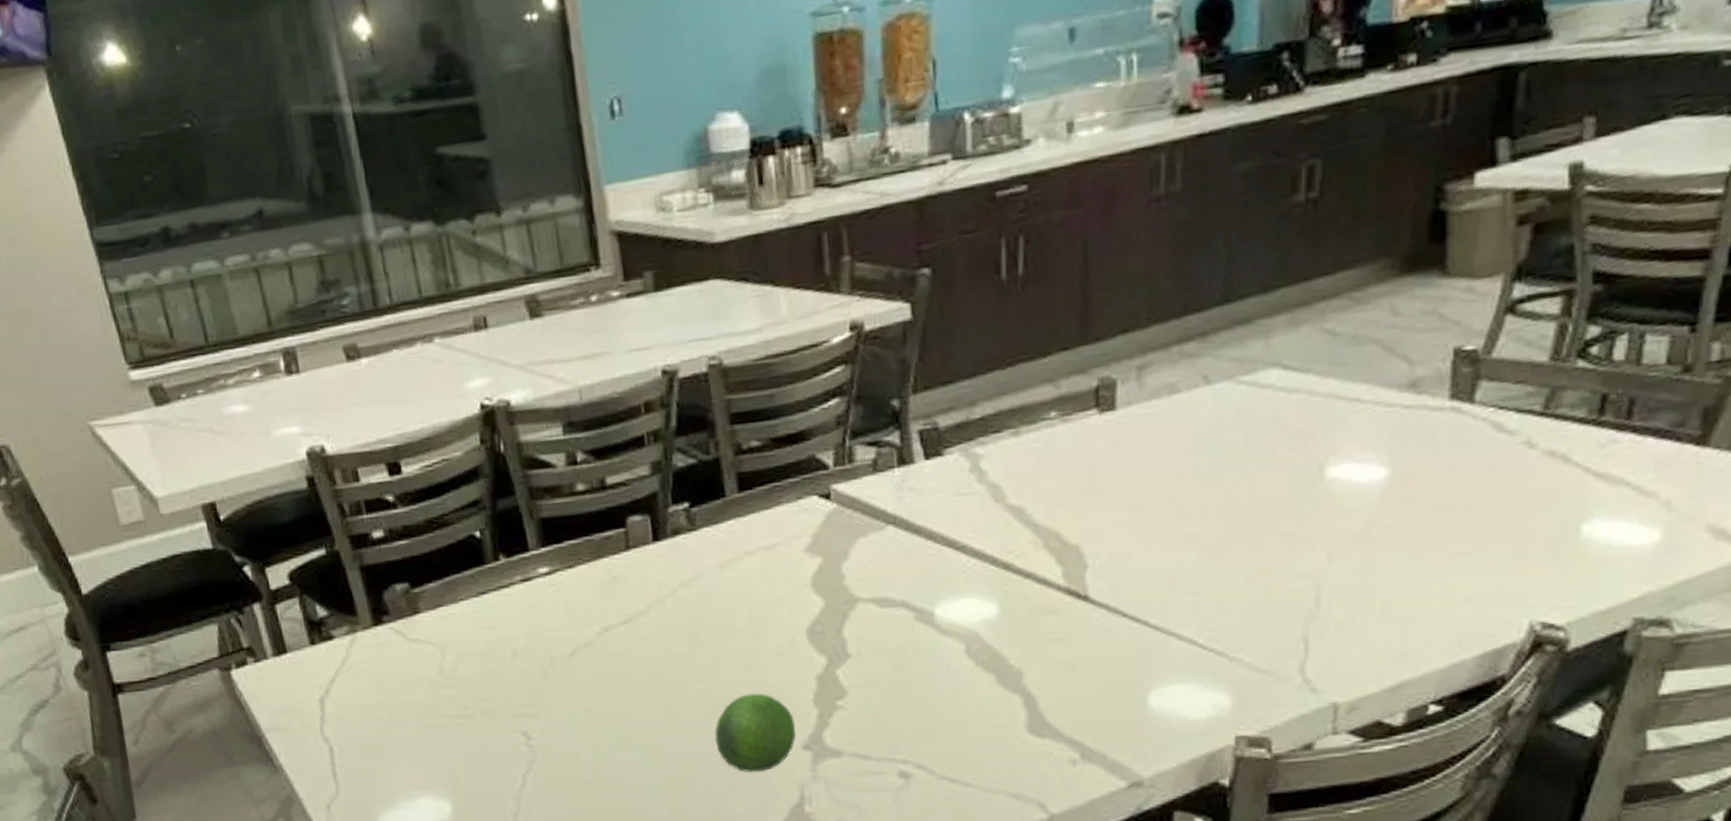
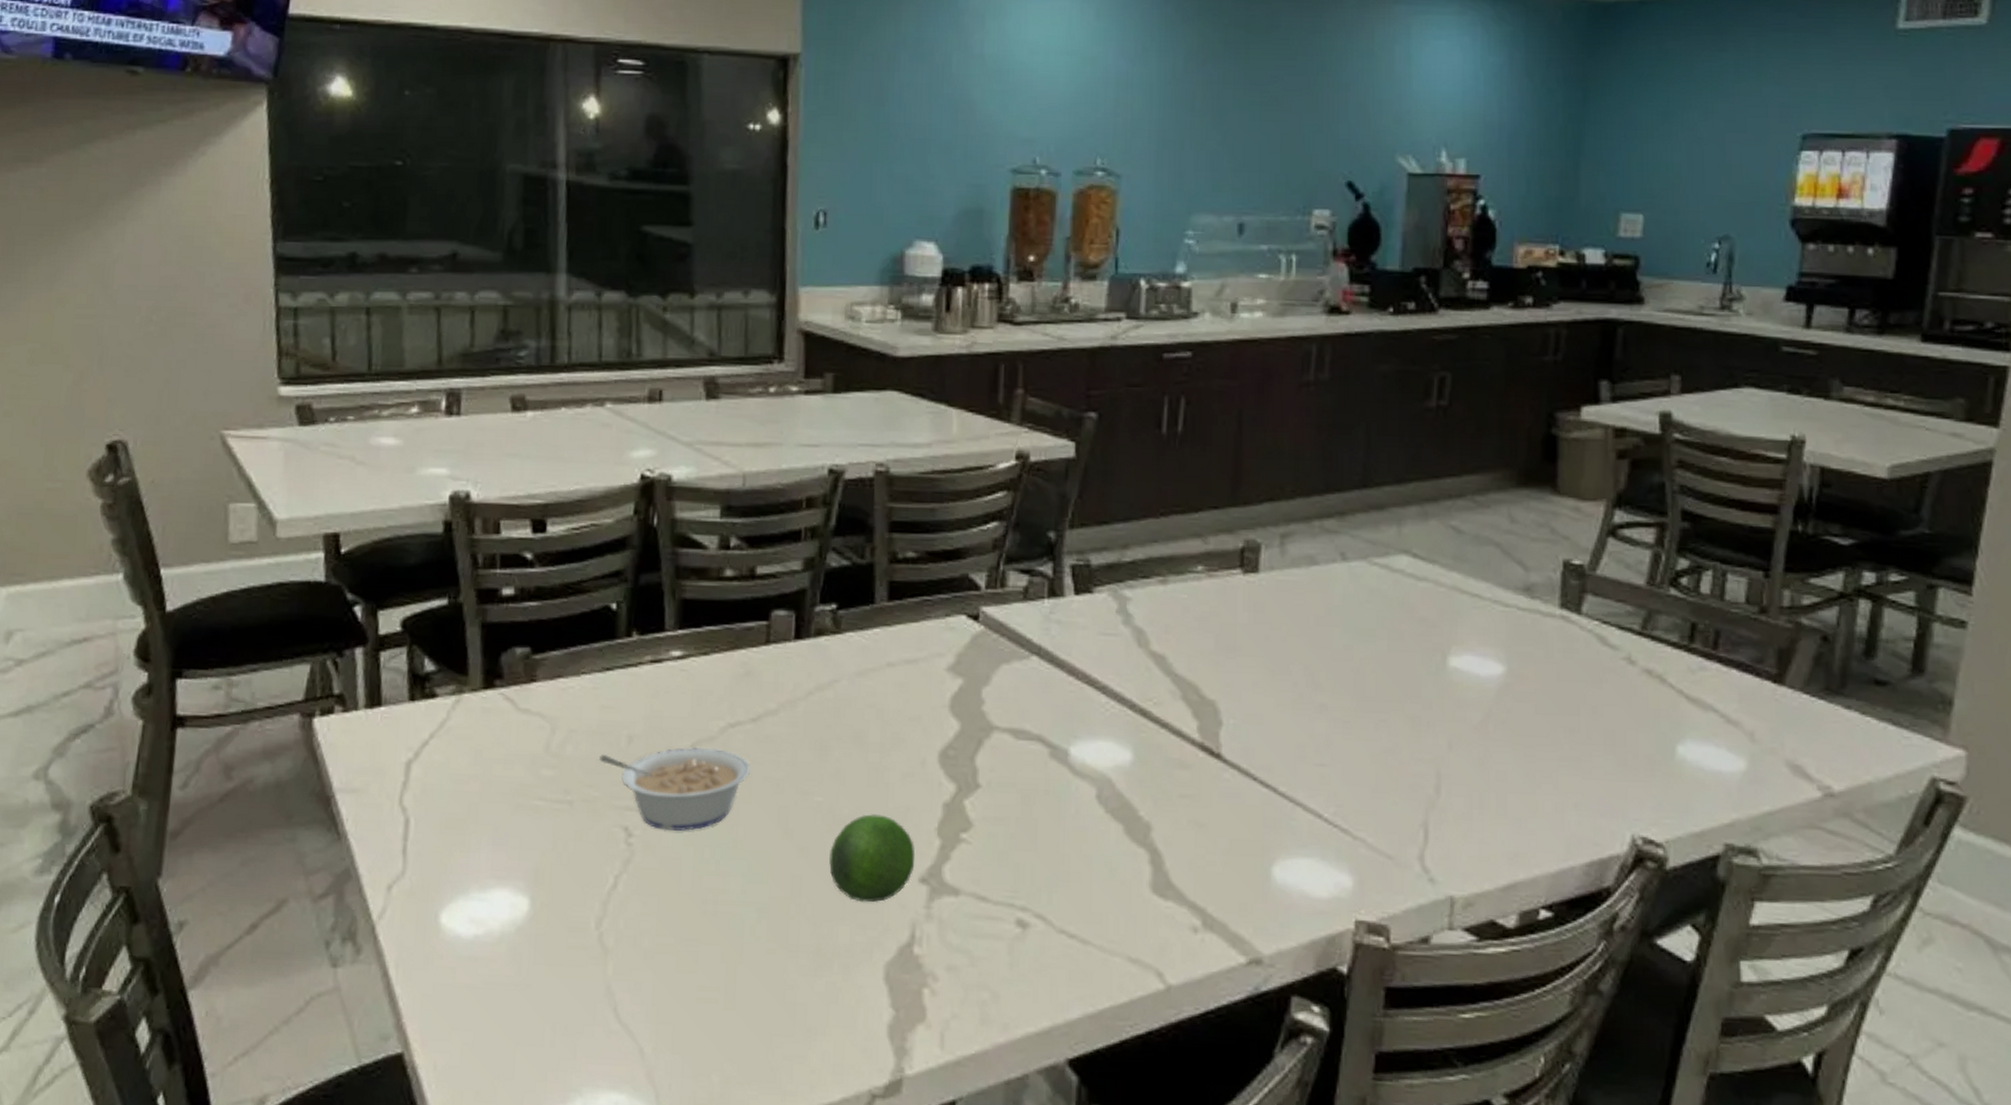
legume: none [490,651,630,731] -> present [600,747,750,831]

